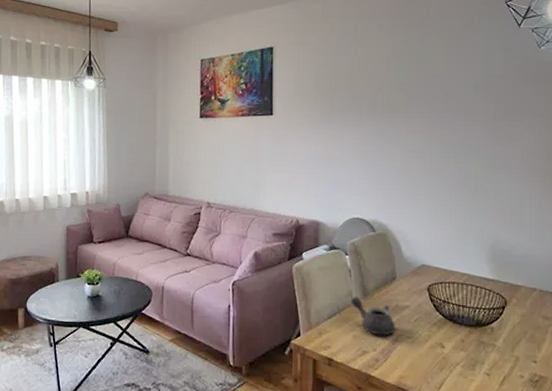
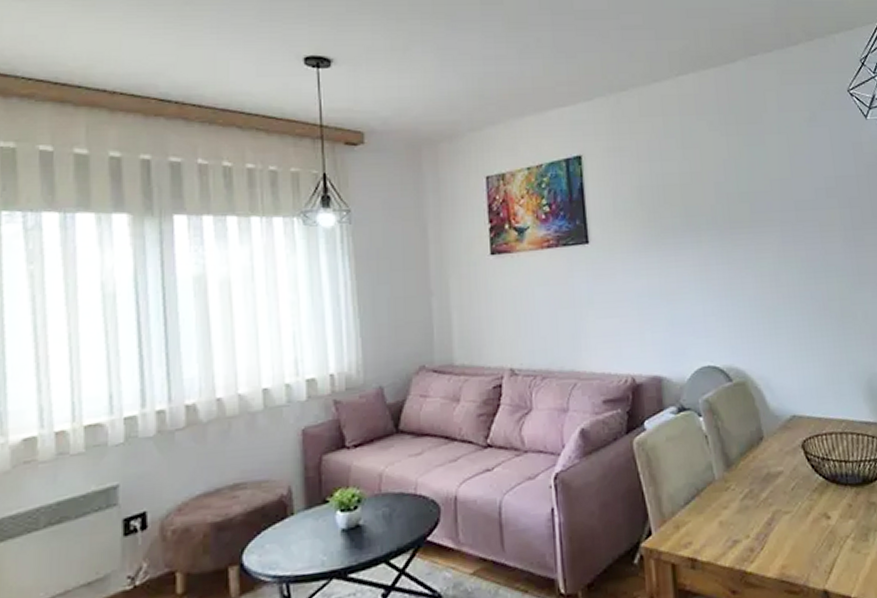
teapot: present [351,297,396,336] -> none [711,469,771,517]

